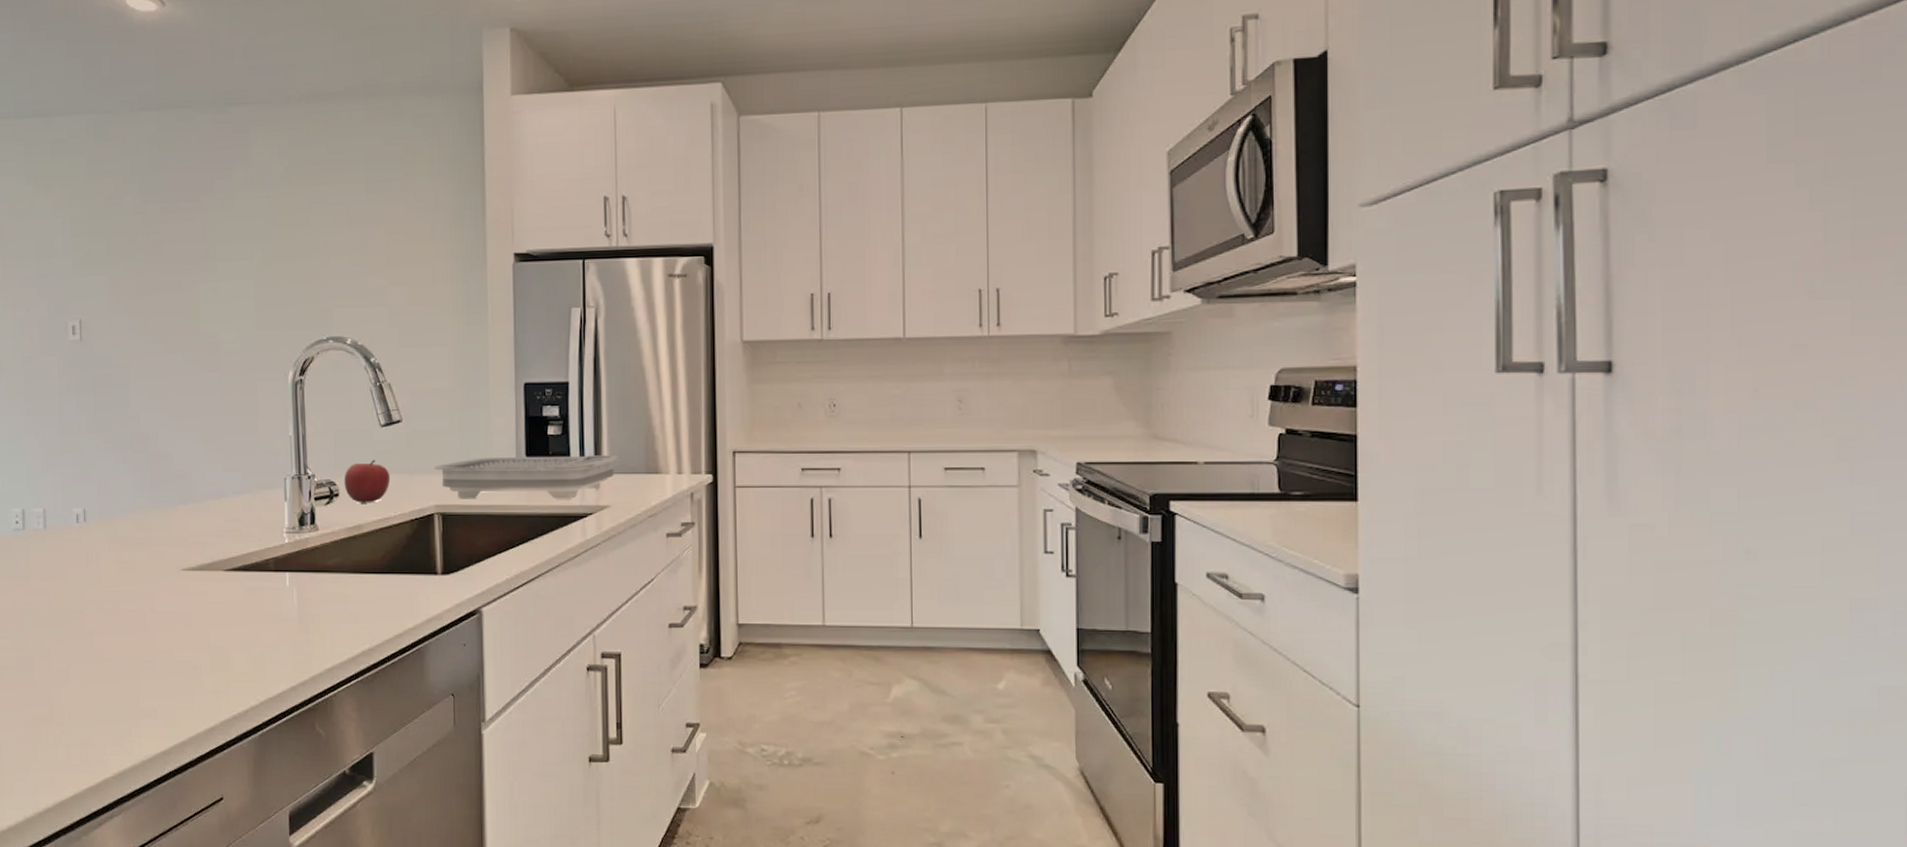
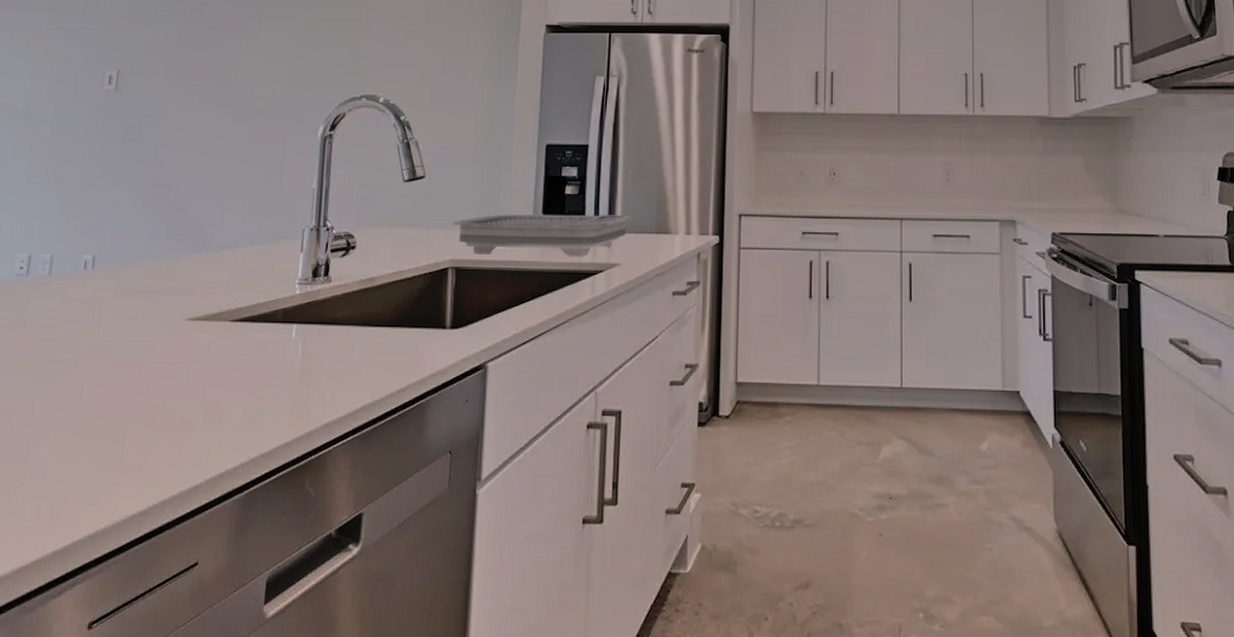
fruit: present [344,460,390,503] -> none [362,214,409,256]

